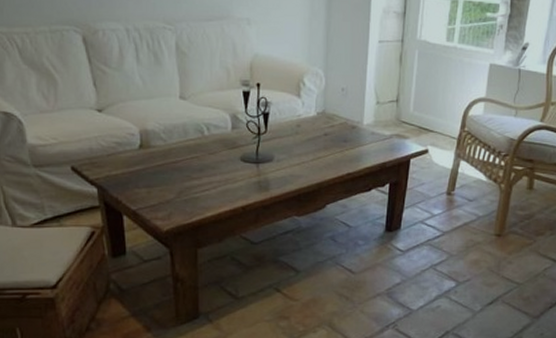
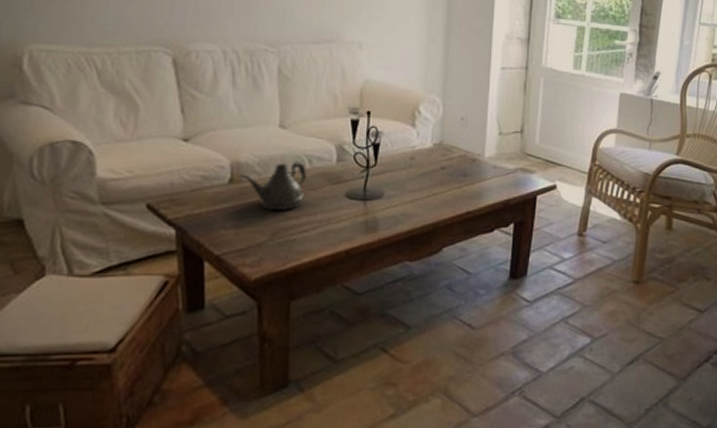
teapot: none [148,129,206,173] -> present [239,161,307,212]

